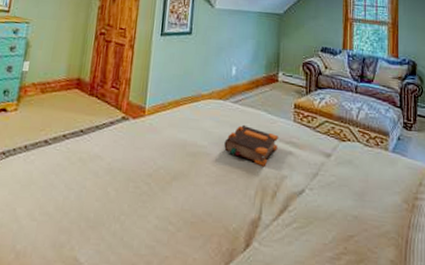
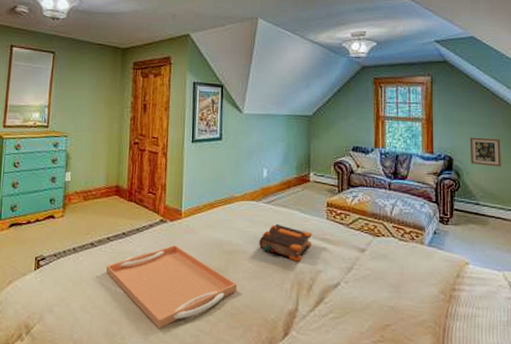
serving tray: none [58,144,199,238] -> present [105,244,238,328]

